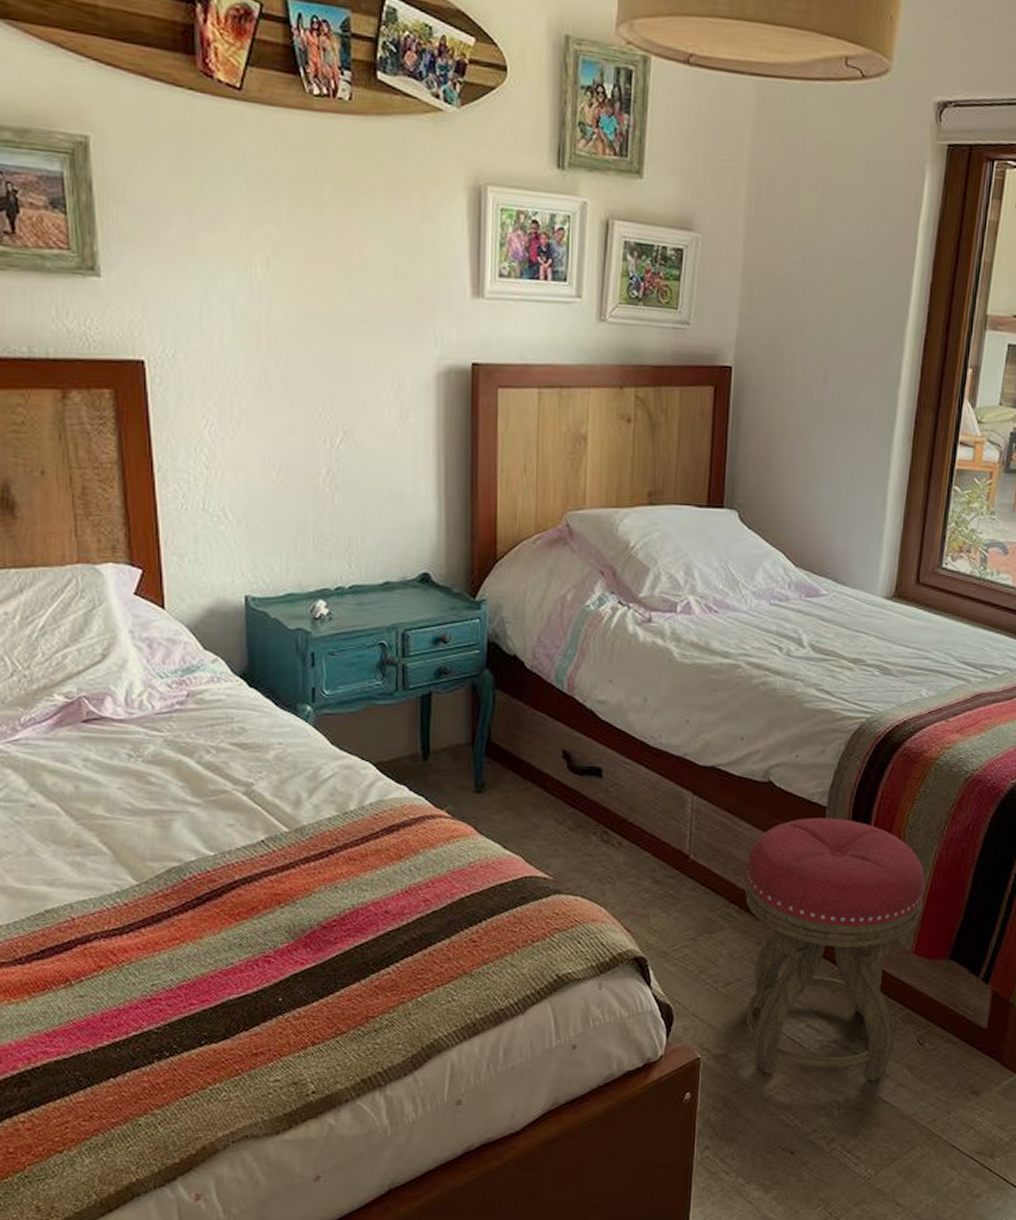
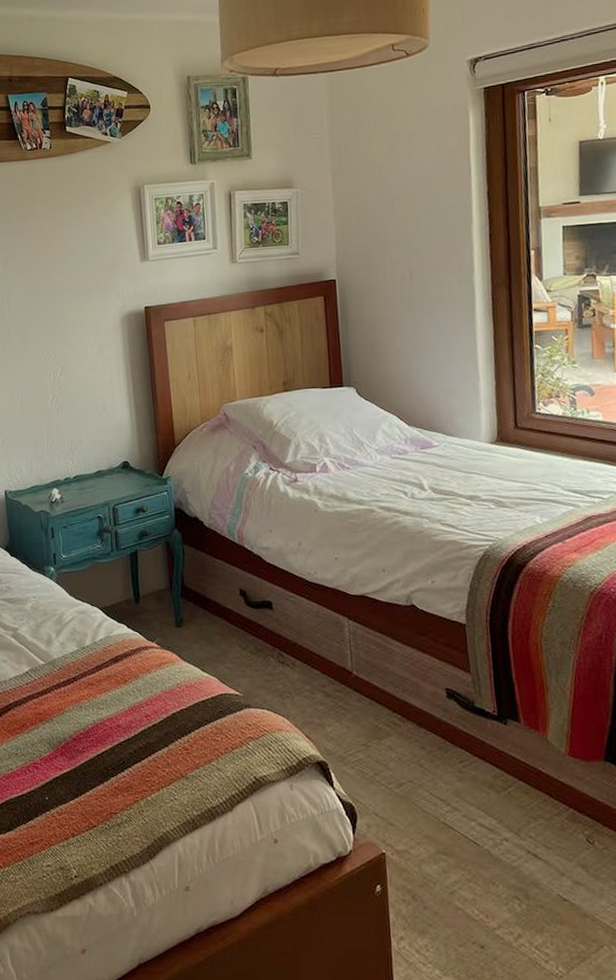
stool: present [744,818,925,1082] -> none [402,634,570,879]

